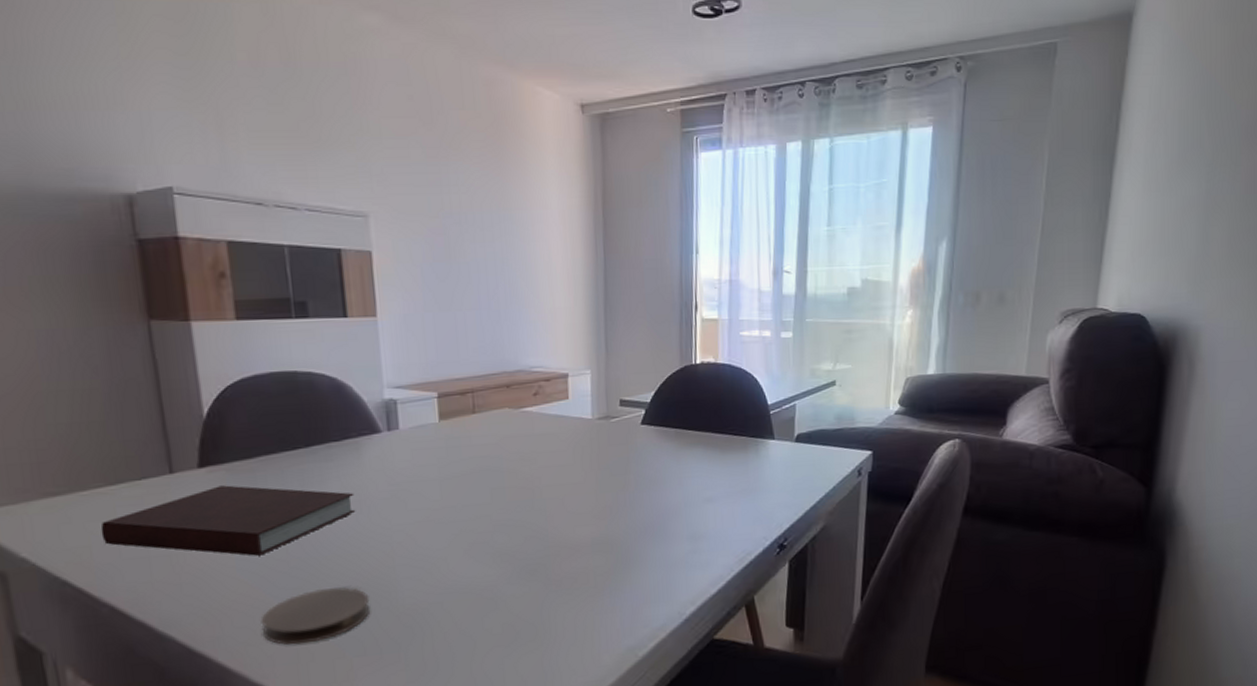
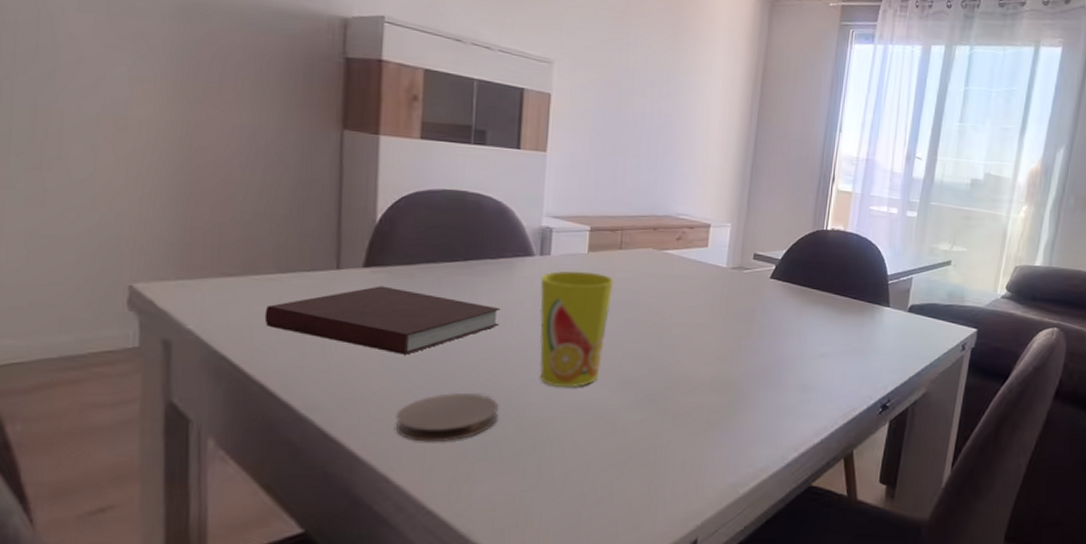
cup: none [391,441,473,569] -> present [539,270,614,387]

